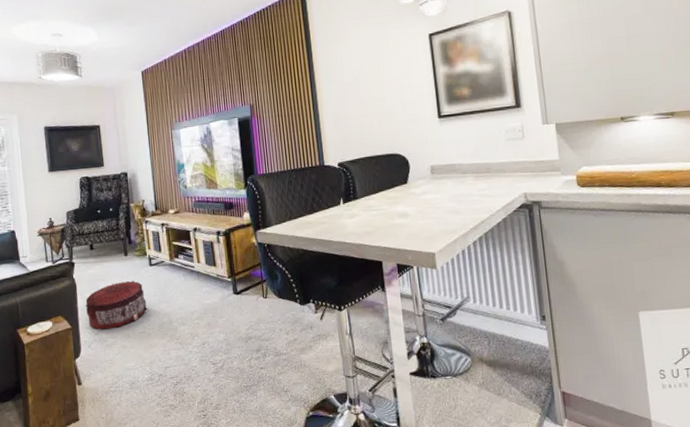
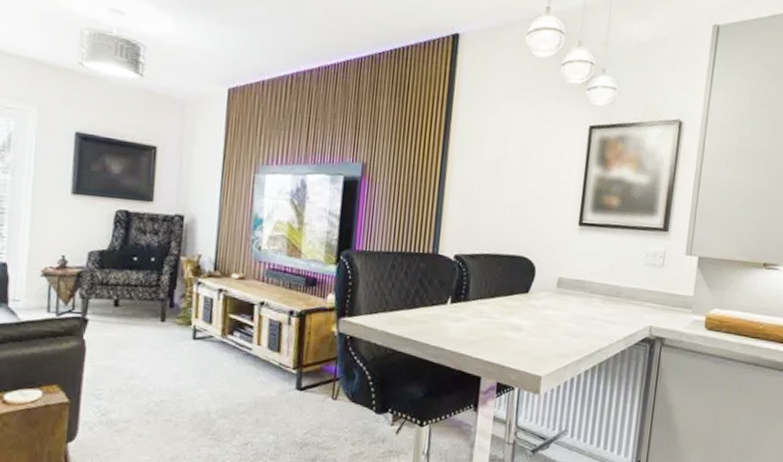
pouf: present [85,280,147,330] -> none [94,353,180,411]

